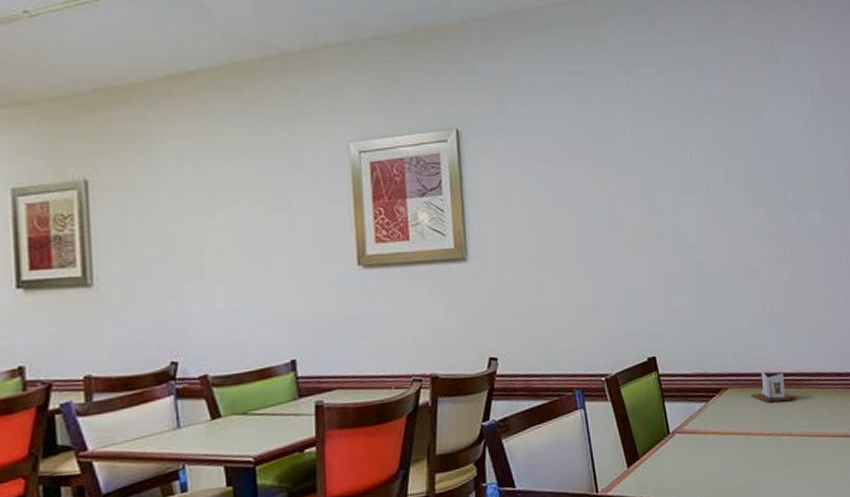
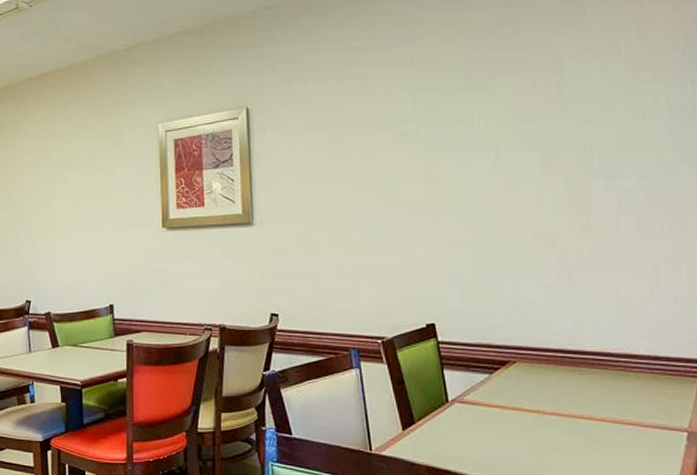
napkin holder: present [750,370,797,402] -> none [542,346,601,381]

